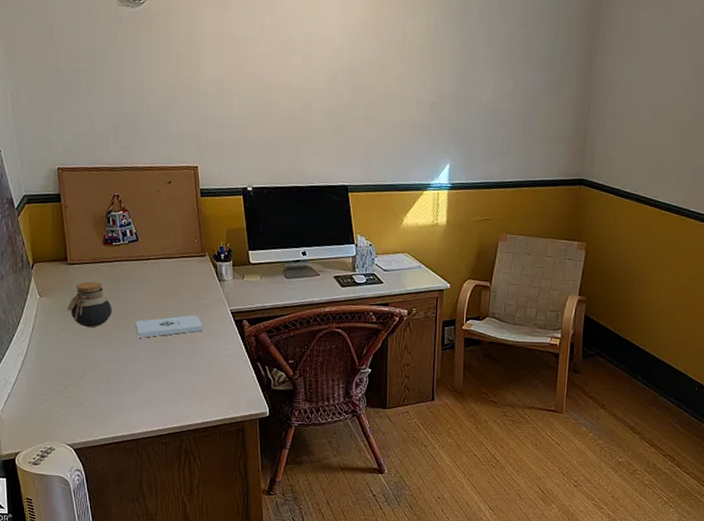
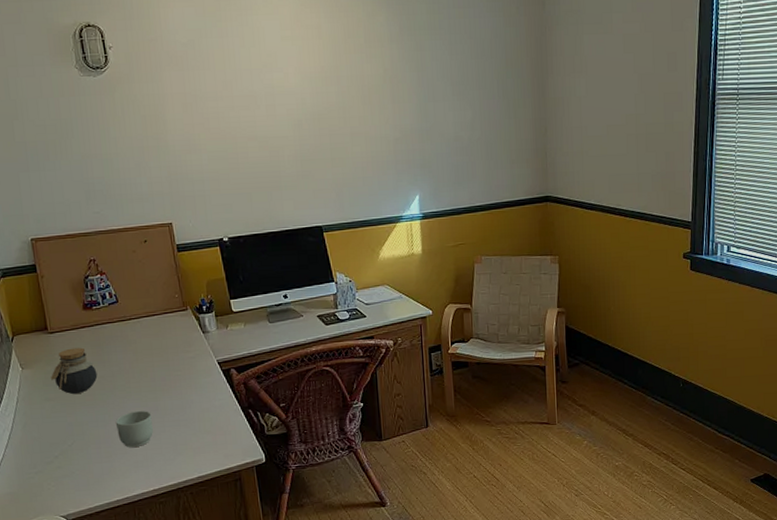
mug: none [126,351,162,387] -> present [115,411,153,448]
notepad: present [135,315,204,338] -> none [121,369,192,399]

